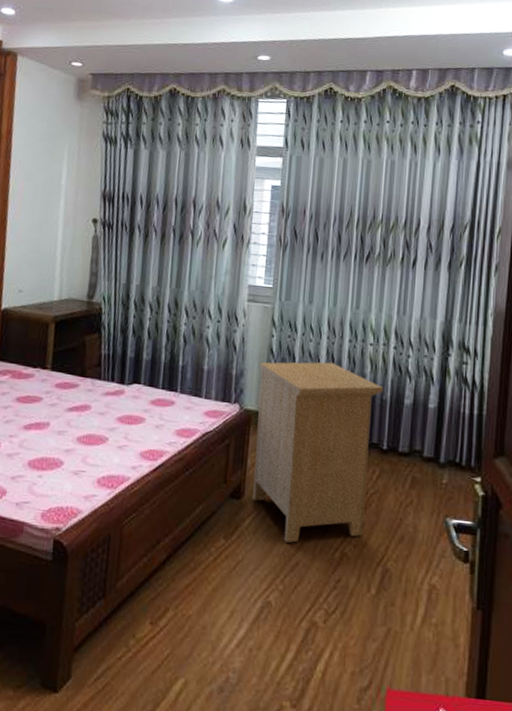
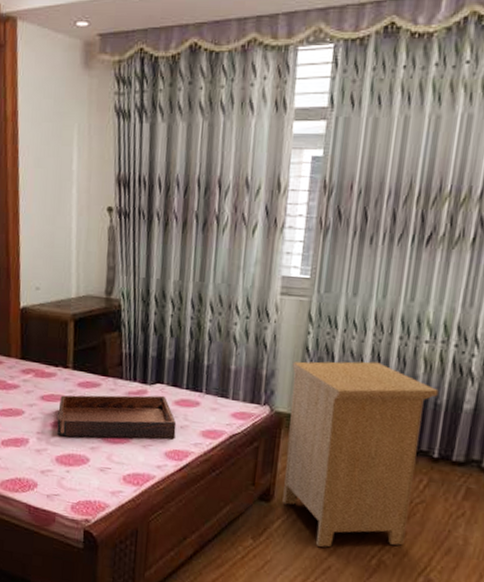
serving tray: none [31,395,152,440] -> present [57,395,177,439]

